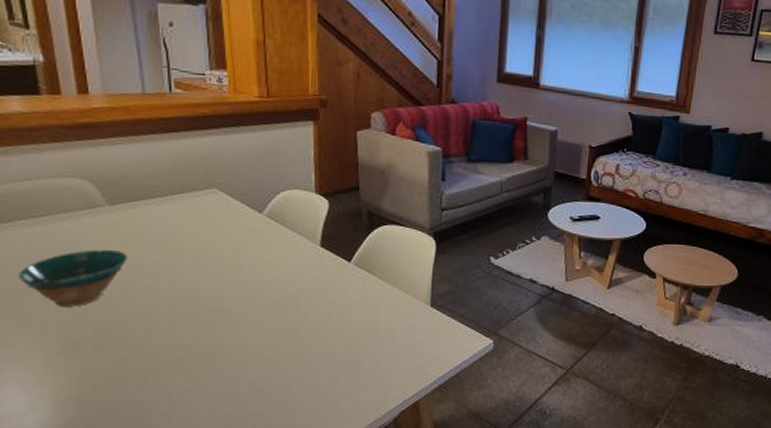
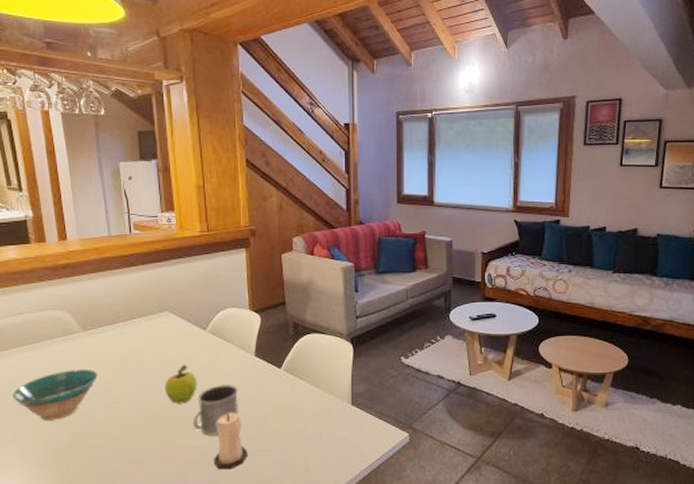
fruit: none [210,250,250,296] -> present [164,364,197,404]
mug: none [243,275,299,333] -> present [192,383,238,435]
candle: none [267,309,307,371] -> present [213,413,247,470]

